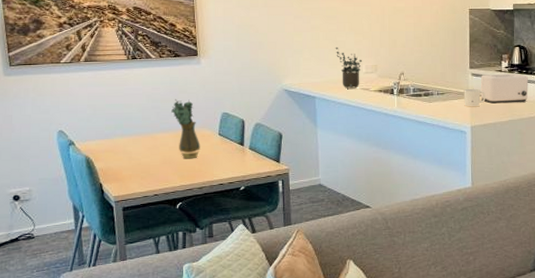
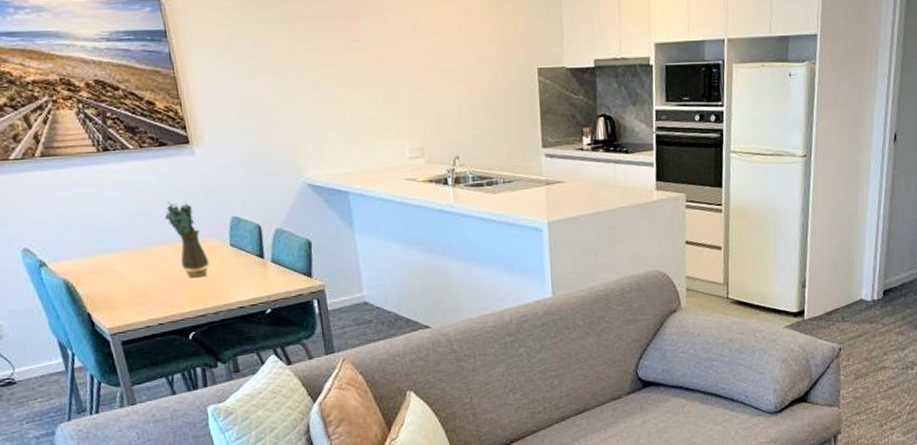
potted plant: present [335,47,362,90] -> none [367,125,404,181]
mug: present [464,88,486,107] -> none [536,173,565,198]
toaster: present [480,73,528,104] -> none [557,151,618,192]

